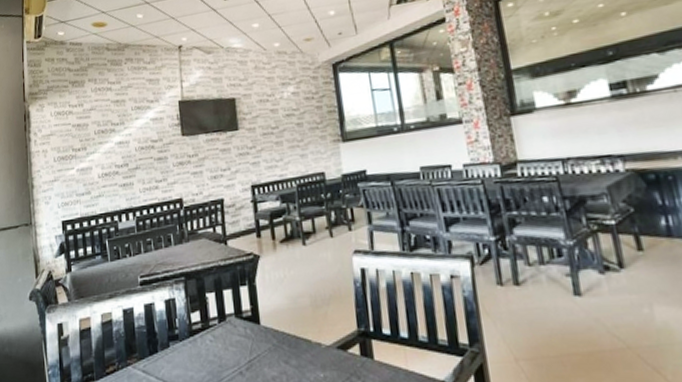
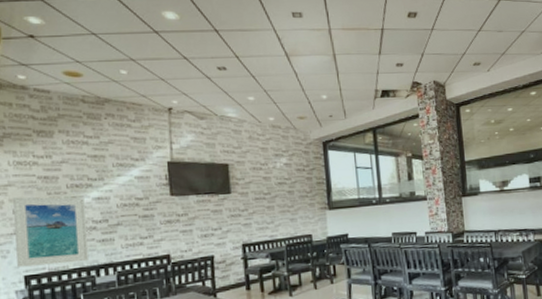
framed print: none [54,142,113,213] -> present [13,196,90,267]

